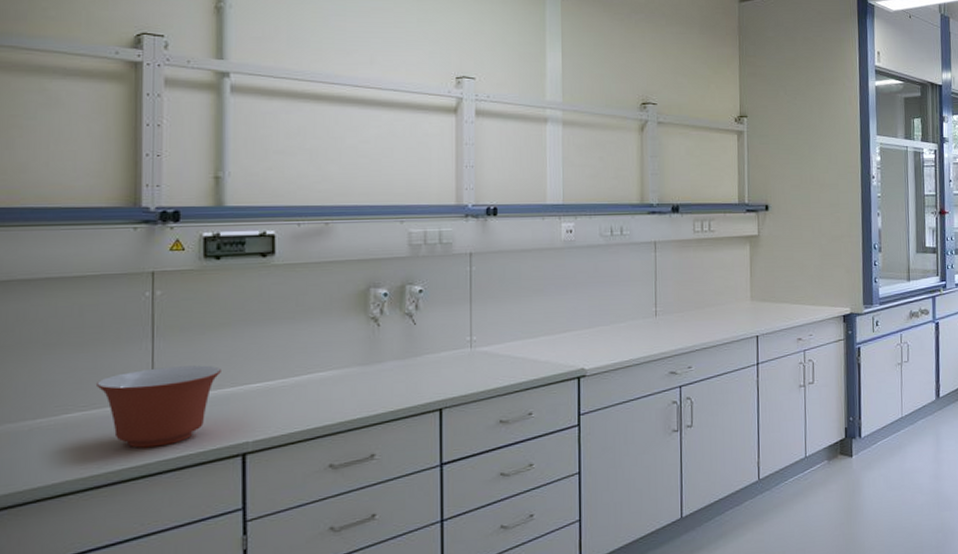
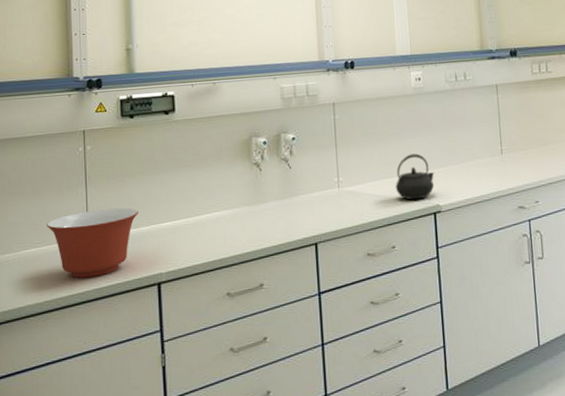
kettle: none [536,312,582,364] -> present [395,153,435,201]

